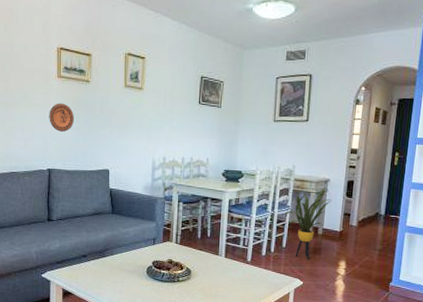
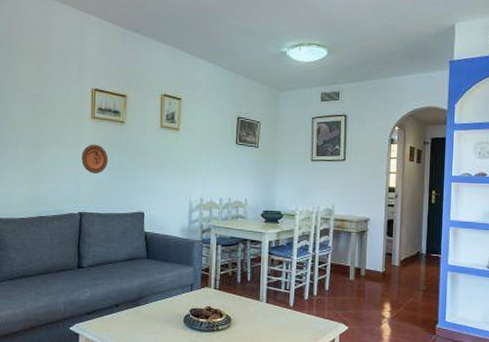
house plant: present [284,188,332,260] -> none [326,227,373,303]

